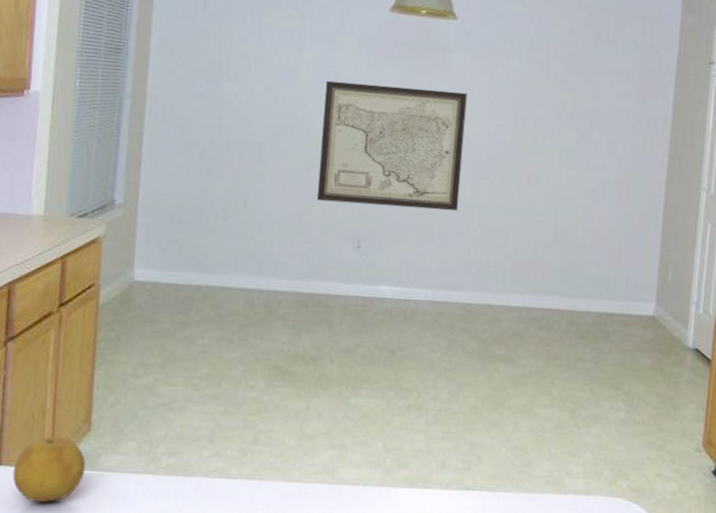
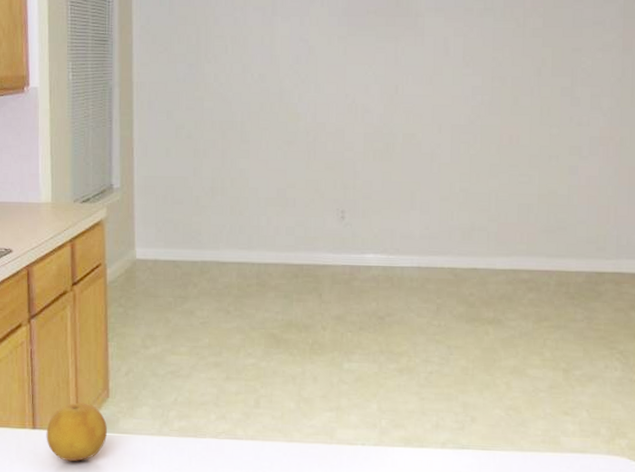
wall art: present [316,80,467,211] -> none [299,55,442,177]

